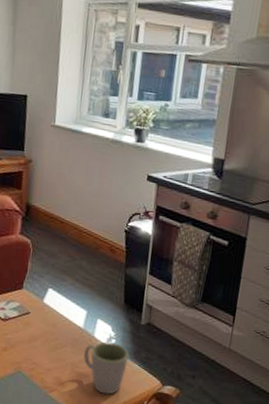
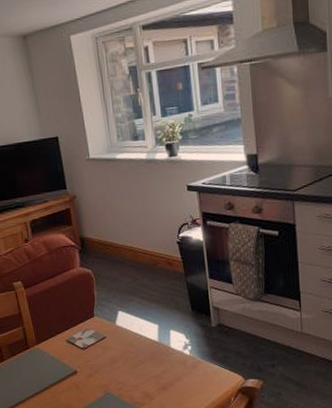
mug: present [83,342,129,395] -> none [164,349,208,399]

